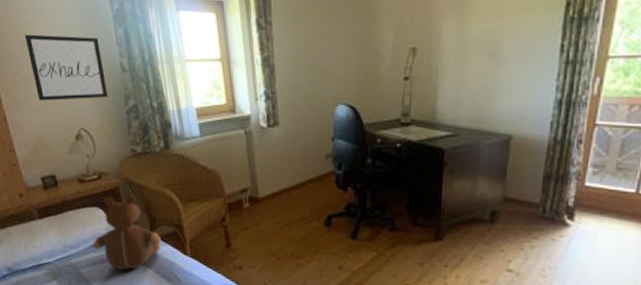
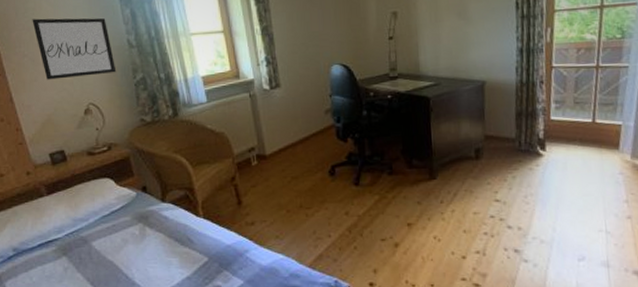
teddy bear: present [93,194,161,270] -> none [104,162,173,238]

